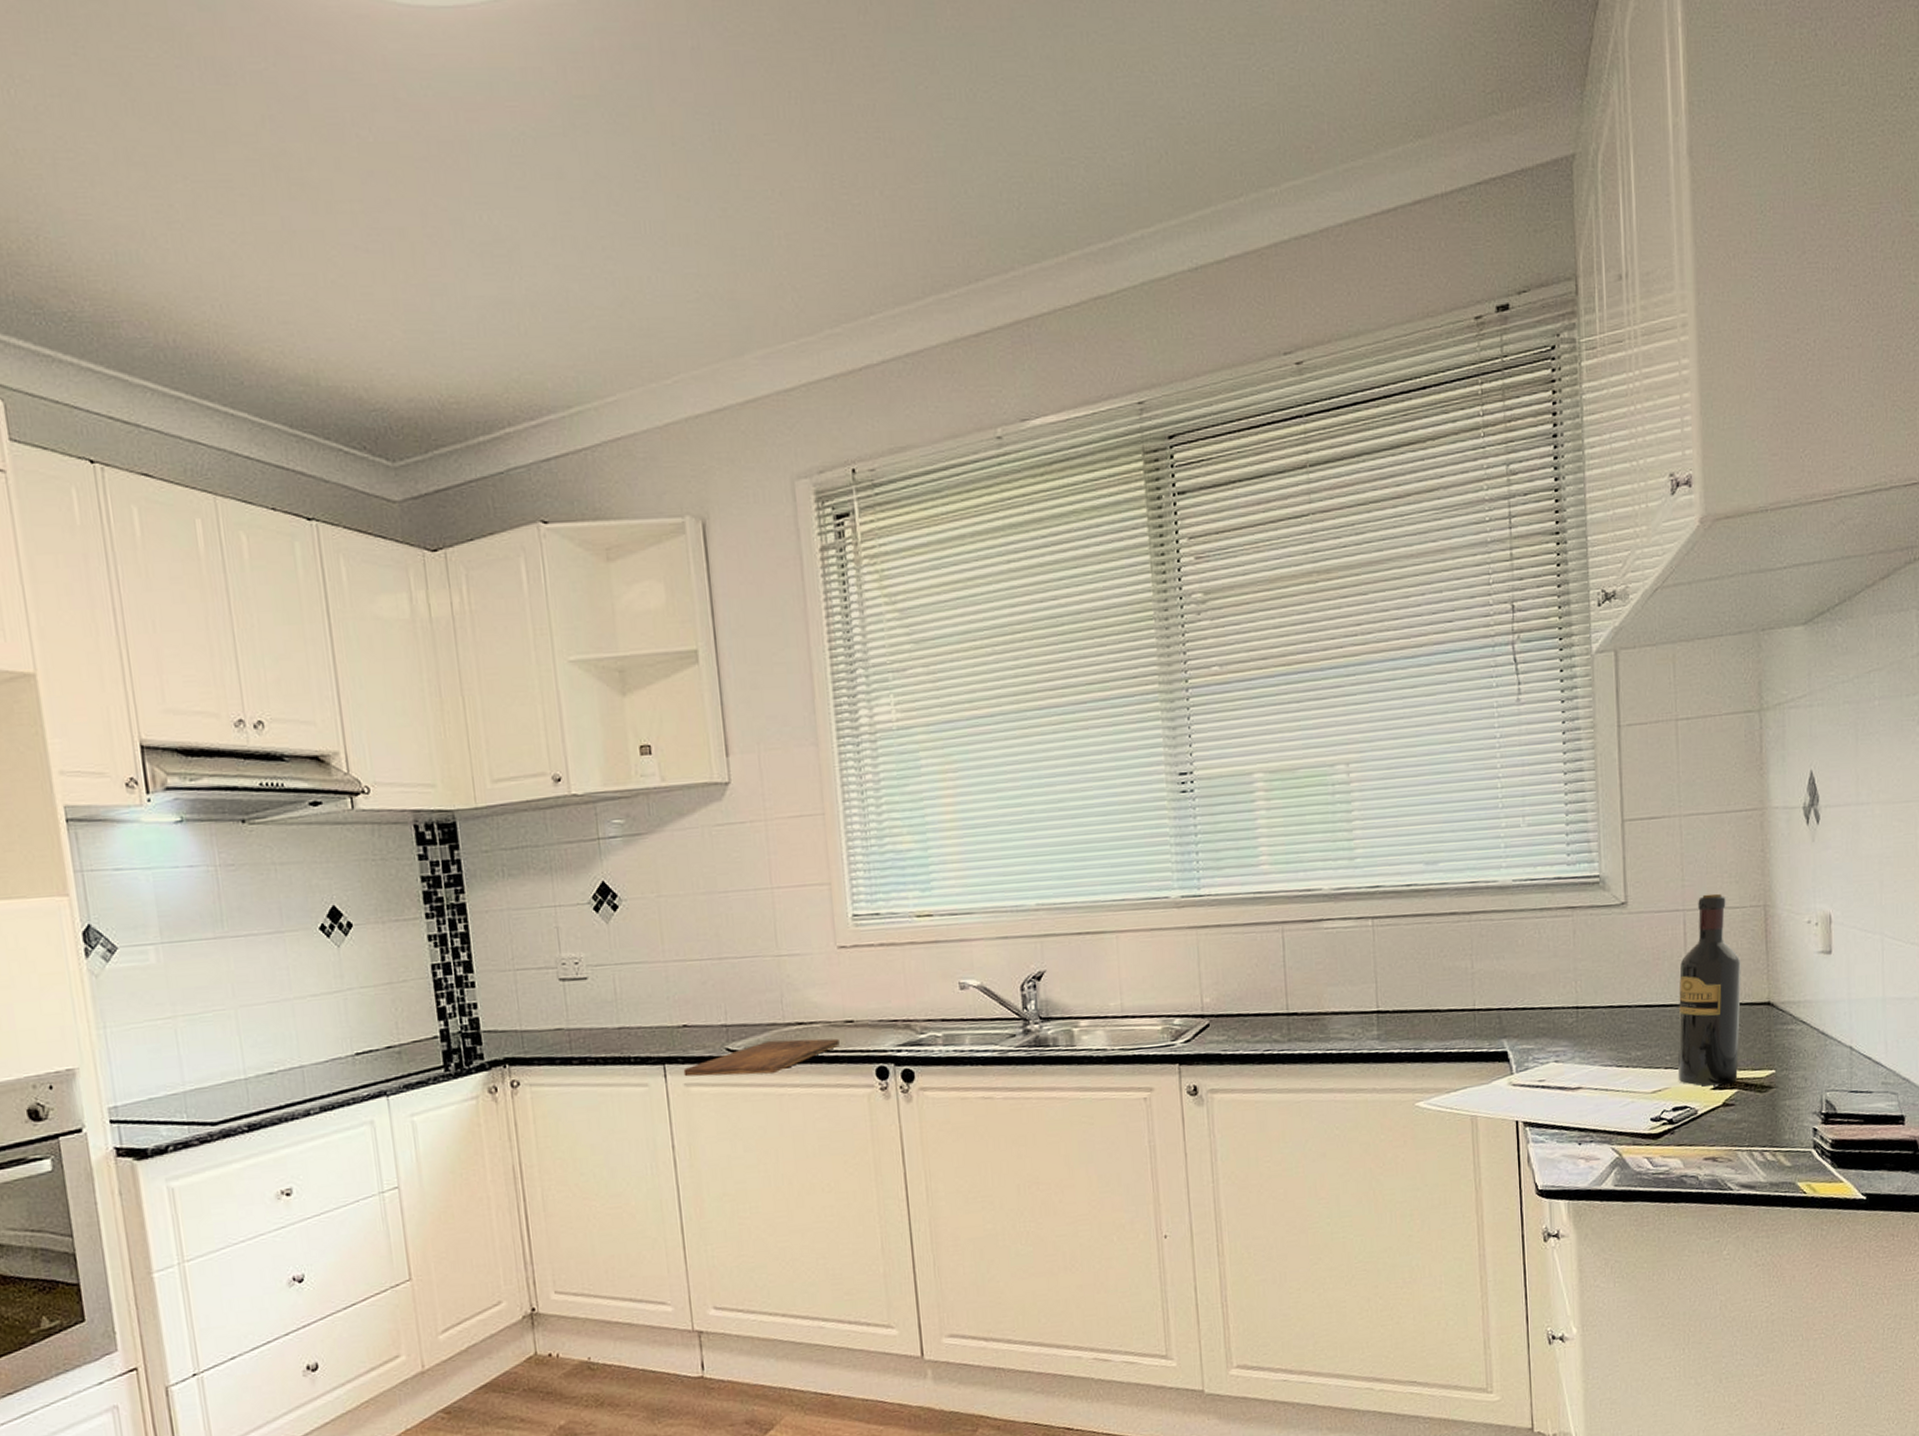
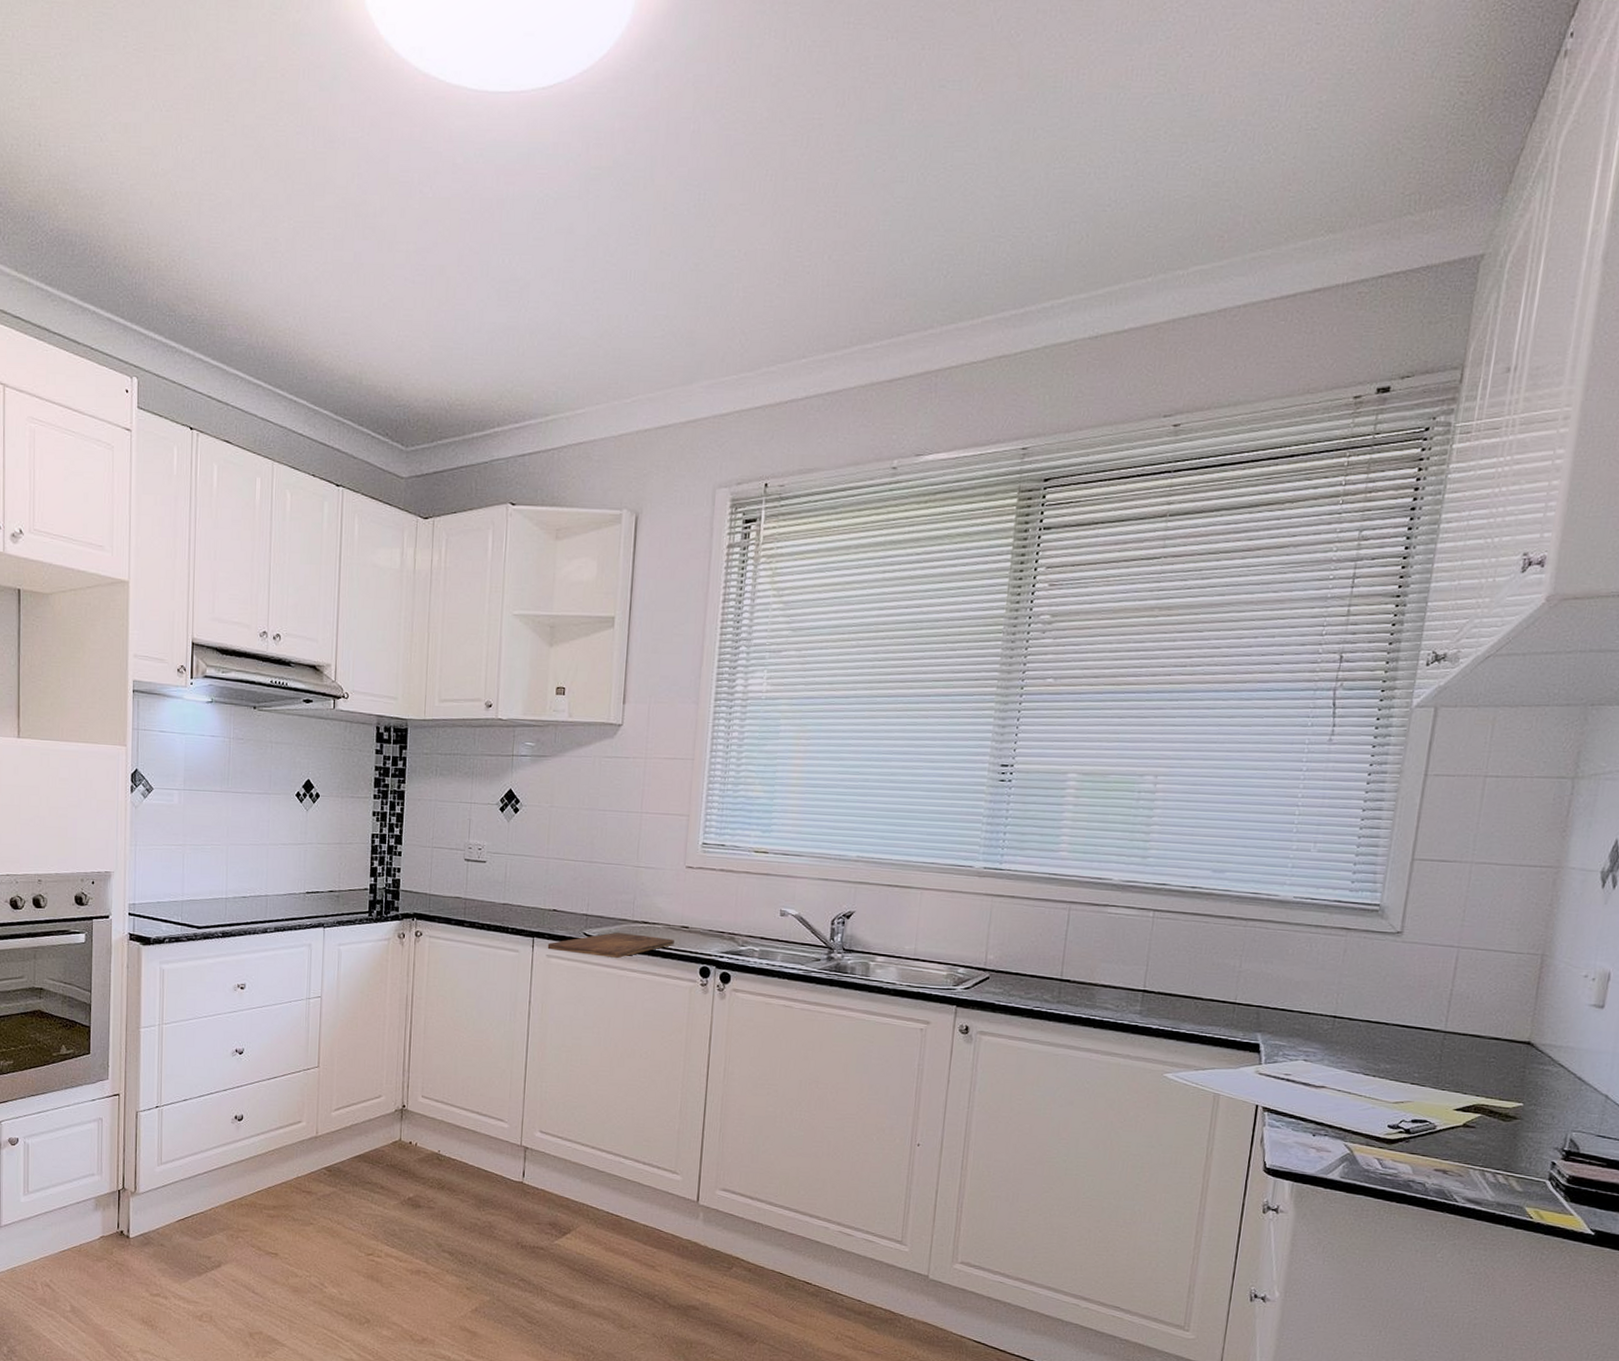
wine bottle: present [1677,893,1741,1086] -> none [1422,936,1508,1109]

